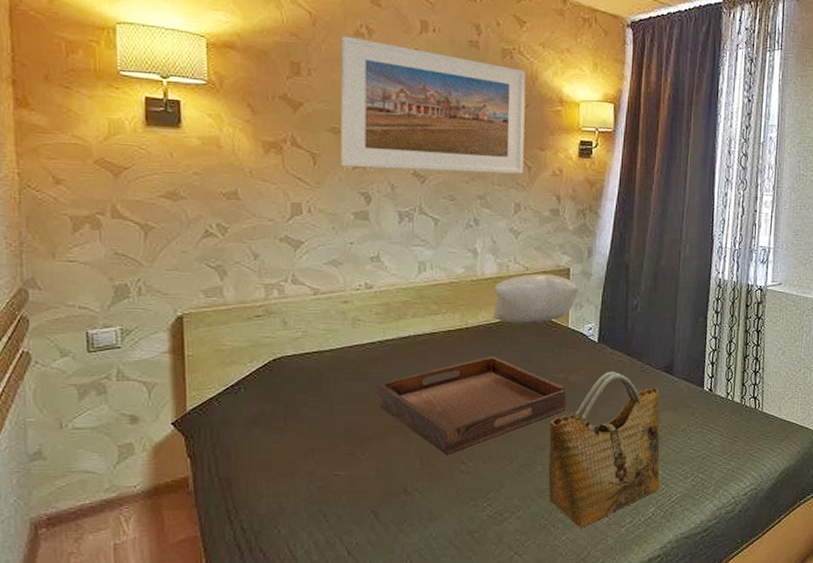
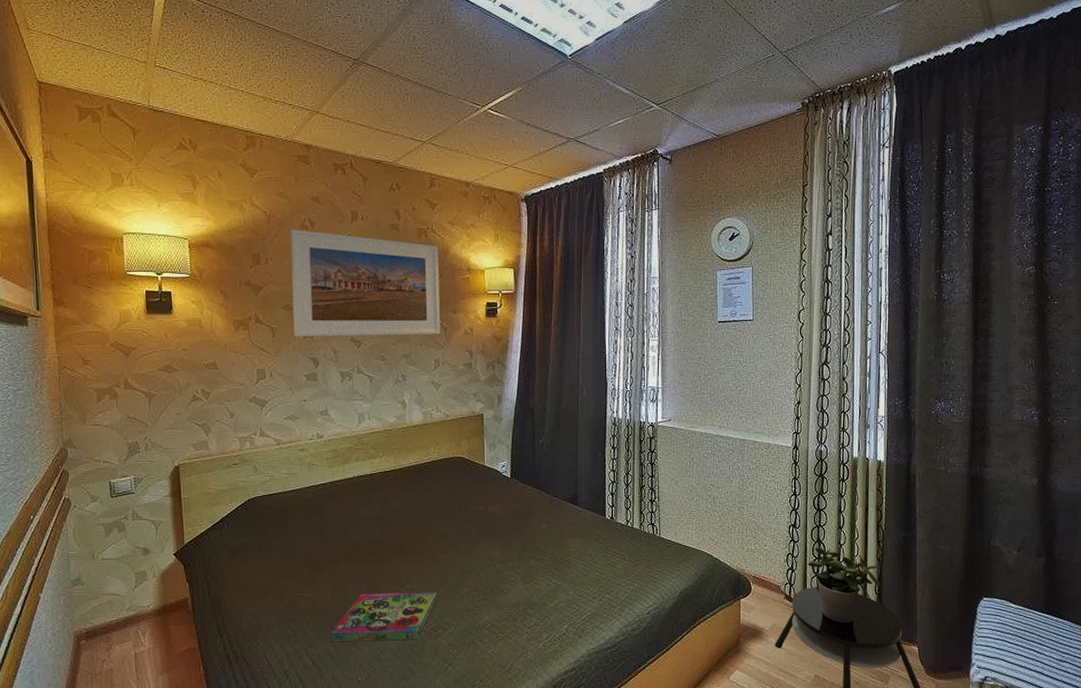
book: none [372,470,504,528] -> present [330,592,437,641]
serving tray: present [375,356,567,454] -> none [328,492,487,578]
pillow: present [493,273,578,324] -> none [420,419,492,464]
grocery bag: present [548,371,660,528] -> none [473,503,571,643]

